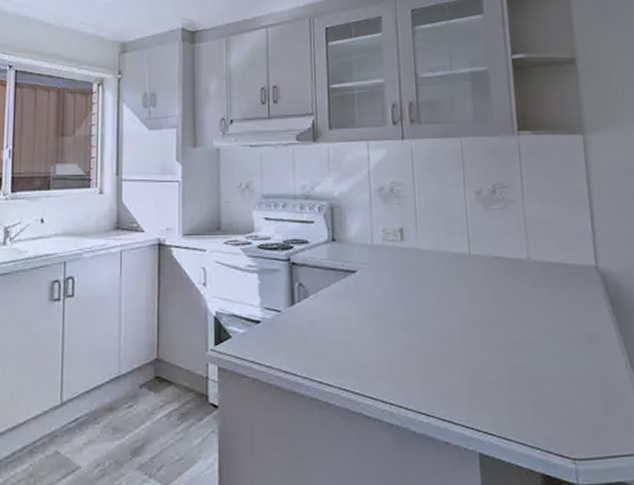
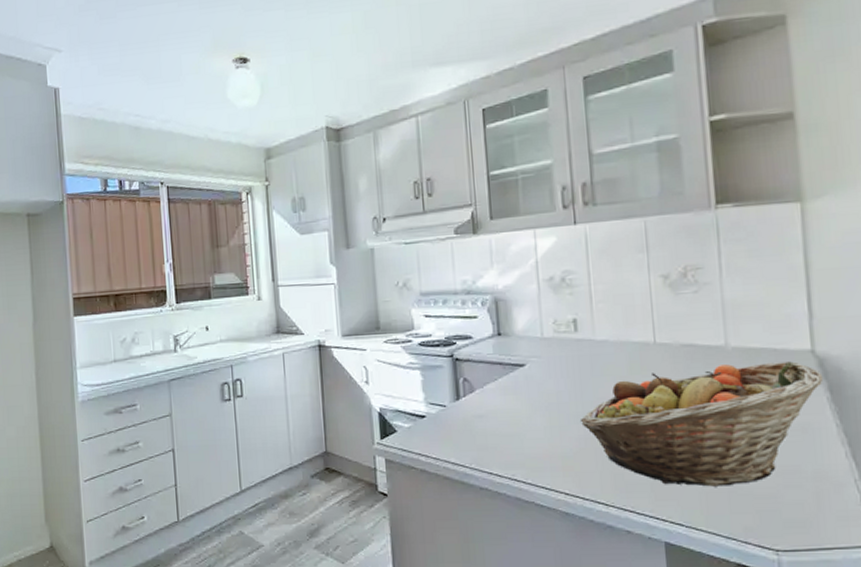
fruit basket: none [405,276,606,396] -> present [581,361,824,487]

